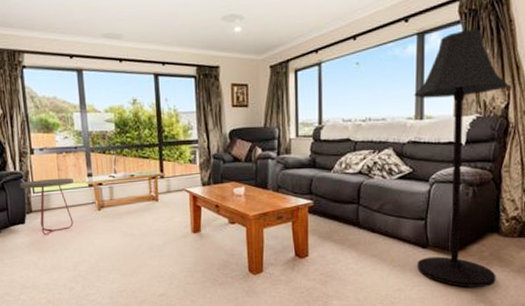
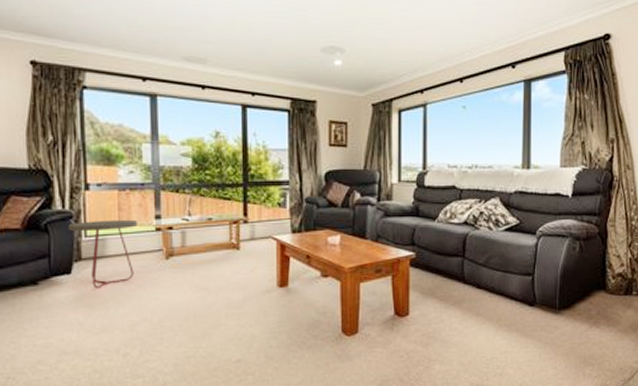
floor lamp: present [414,29,509,288] -> none [521,80,613,350]

